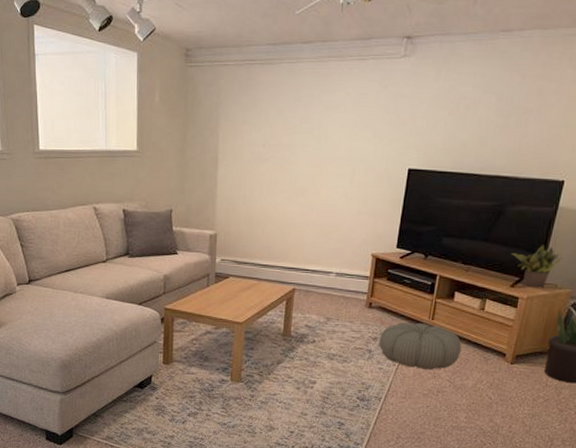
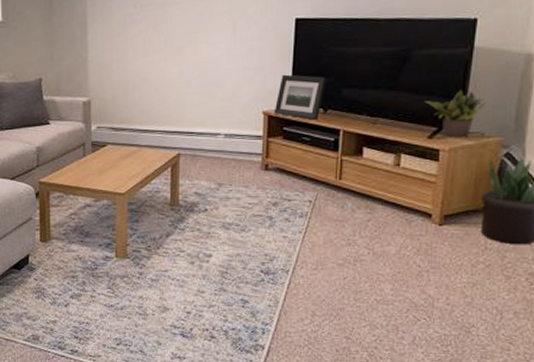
pouf: present [378,323,461,370] -> none [280,184,377,236]
picture frame: none [381,221,431,264] -> present [274,74,327,120]

